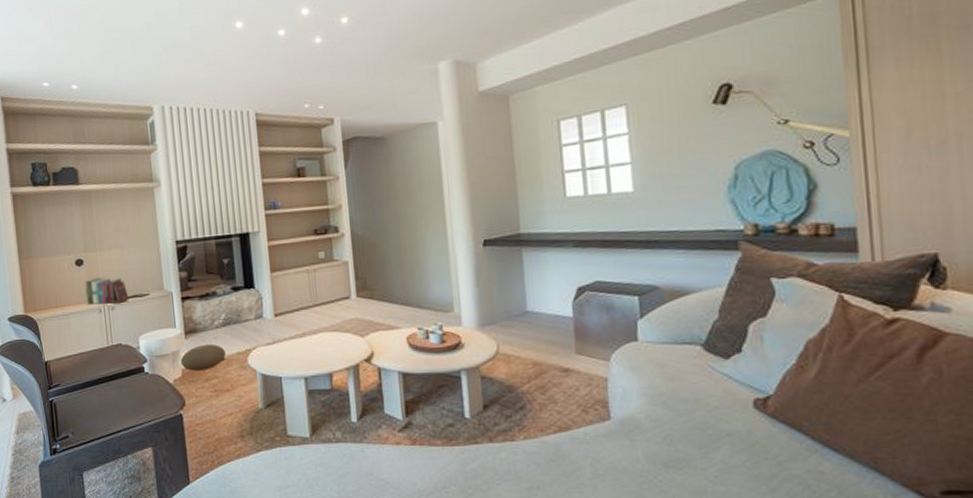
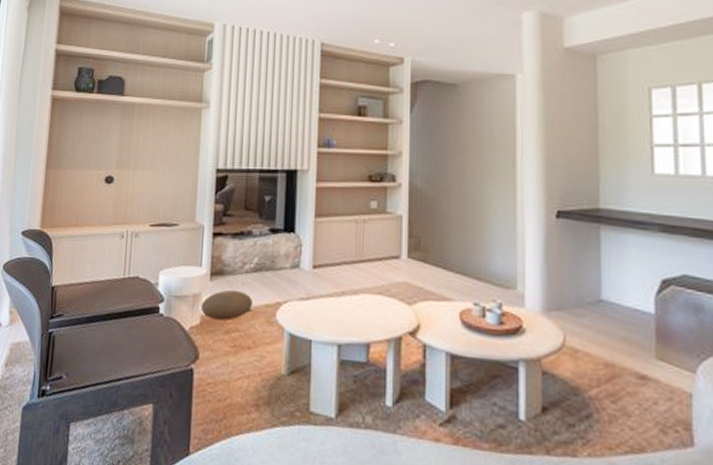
books: present [84,277,129,306] -> none [108,198,156,232]

